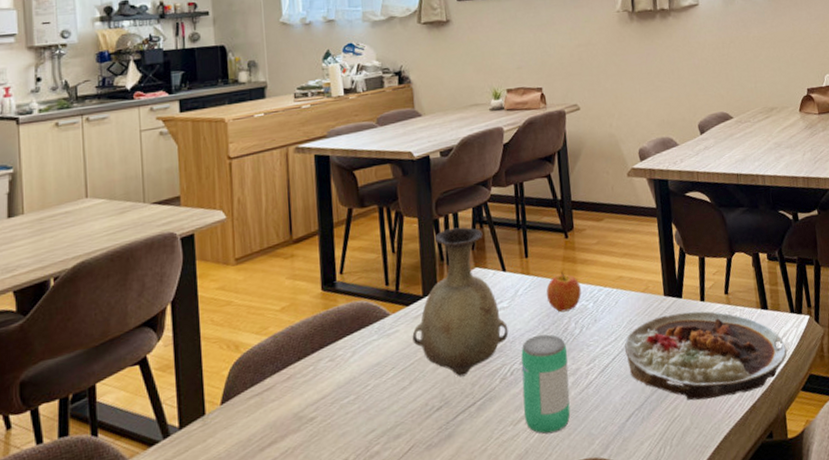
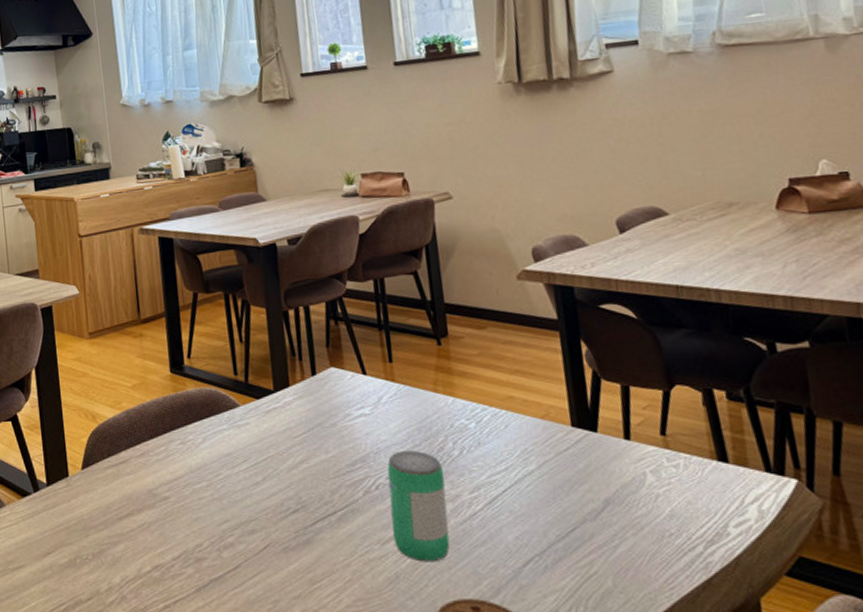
vase: present [412,227,509,378] -> none [264,322,372,482]
apple: present [546,272,582,313] -> none [415,383,460,429]
plate: present [625,311,787,401] -> none [518,449,761,562]

